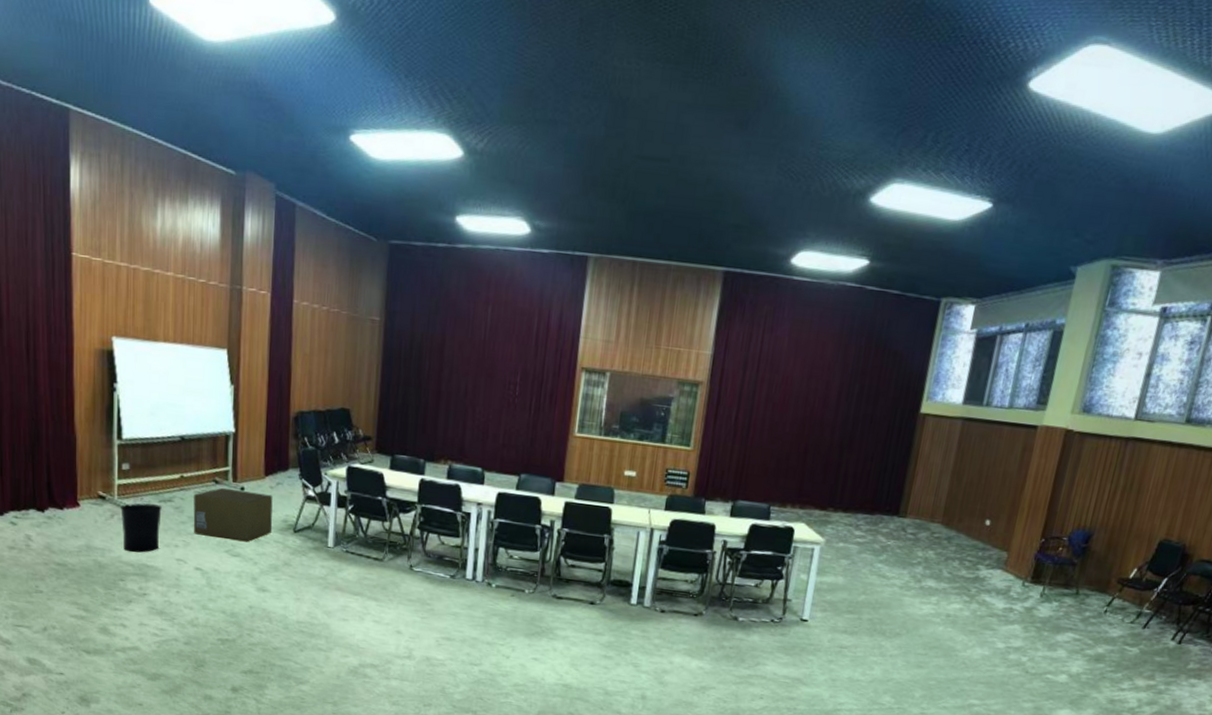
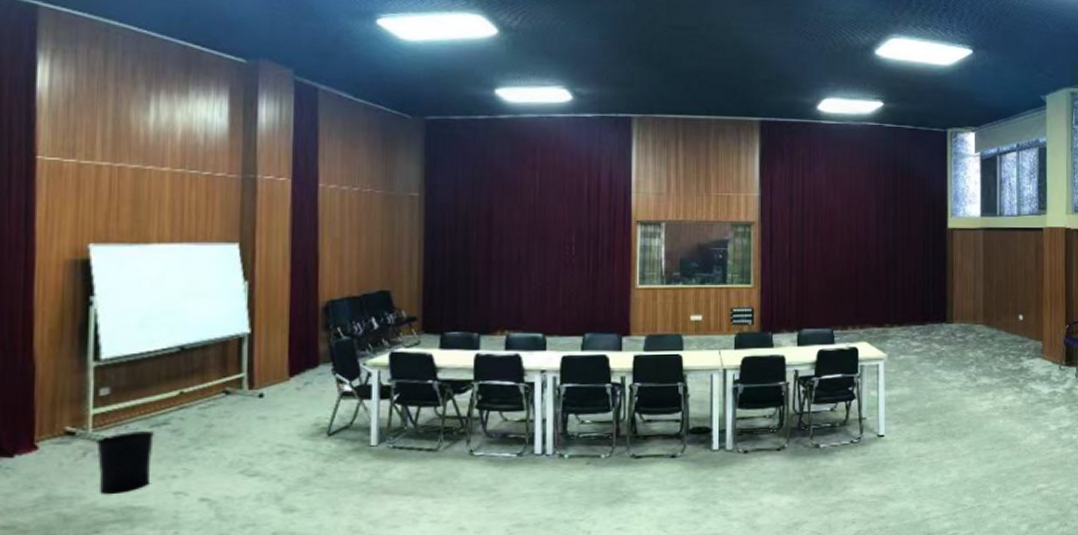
box: present [193,487,273,542] -> none [196,397,301,459]

